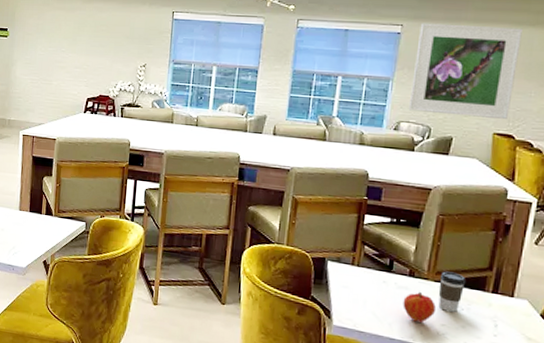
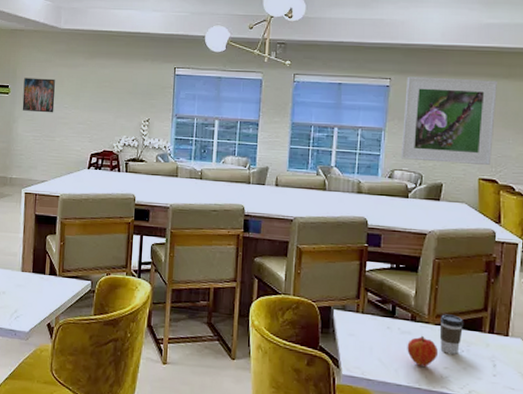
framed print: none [20,21,53,57] -> present [22,78,55,113]

